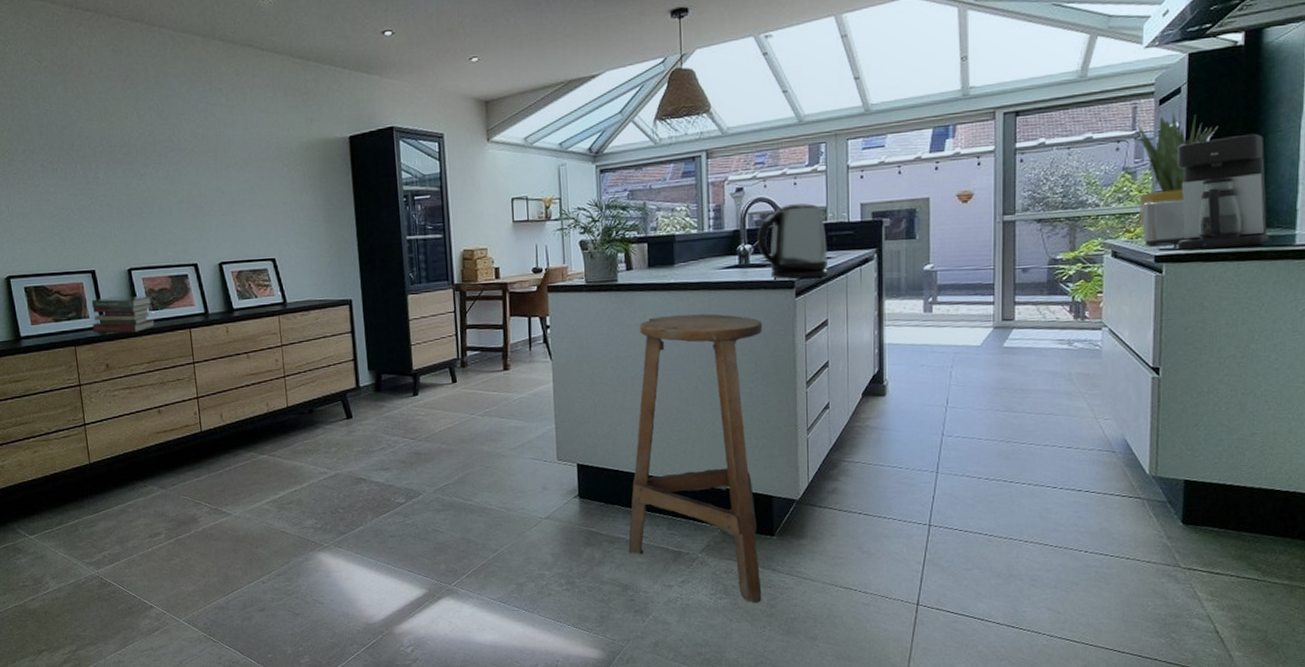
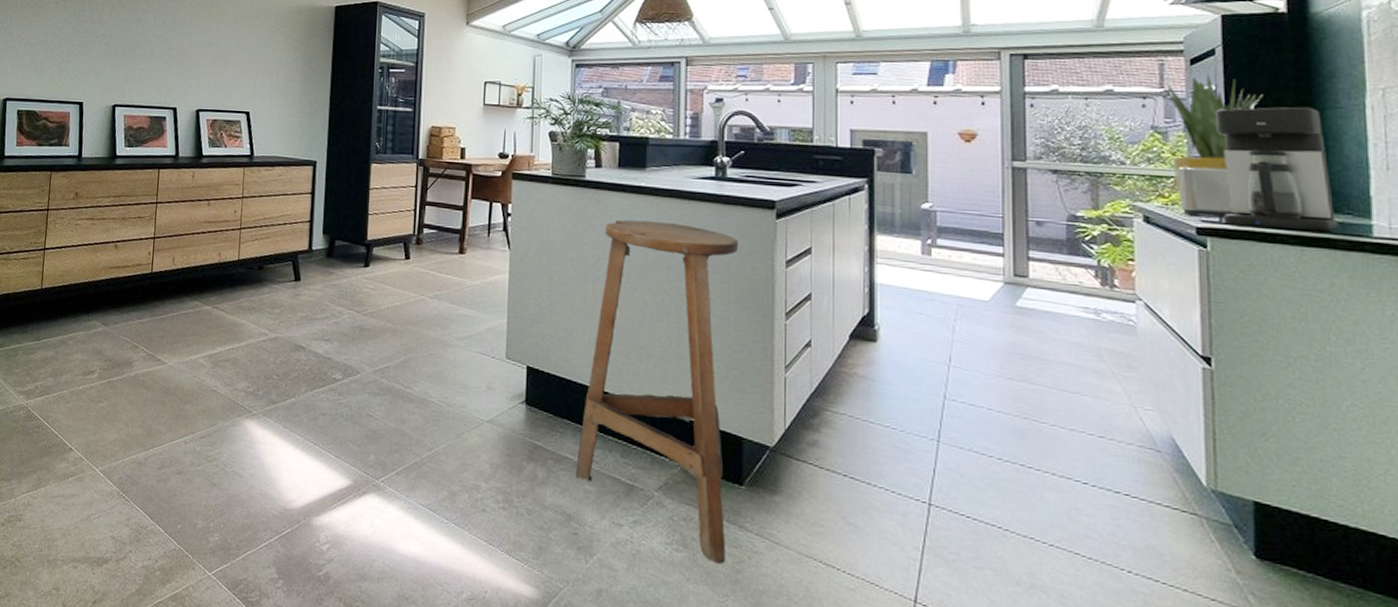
books: present [91,296,155,333] -> none [69,129,128,166]
kettle: present [757,203,828,279] -> none [736,121,812,201]

